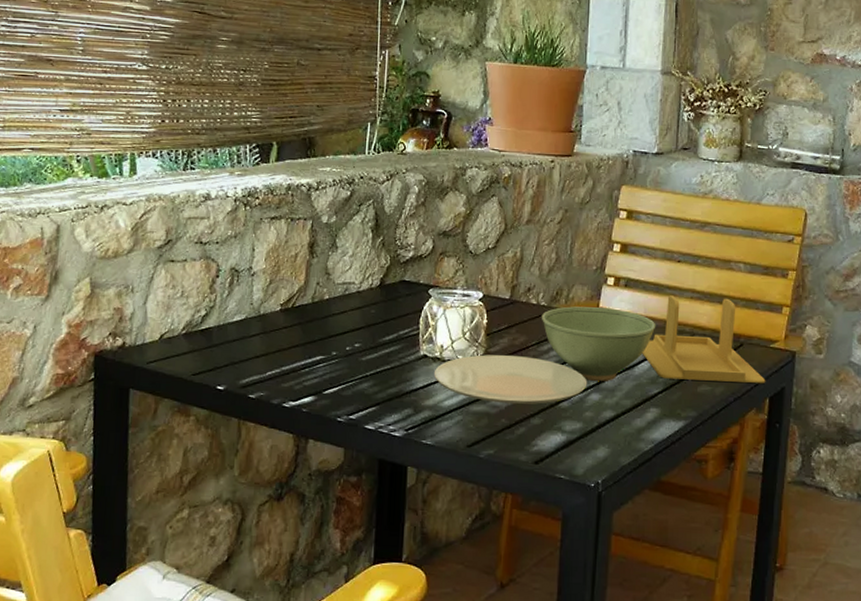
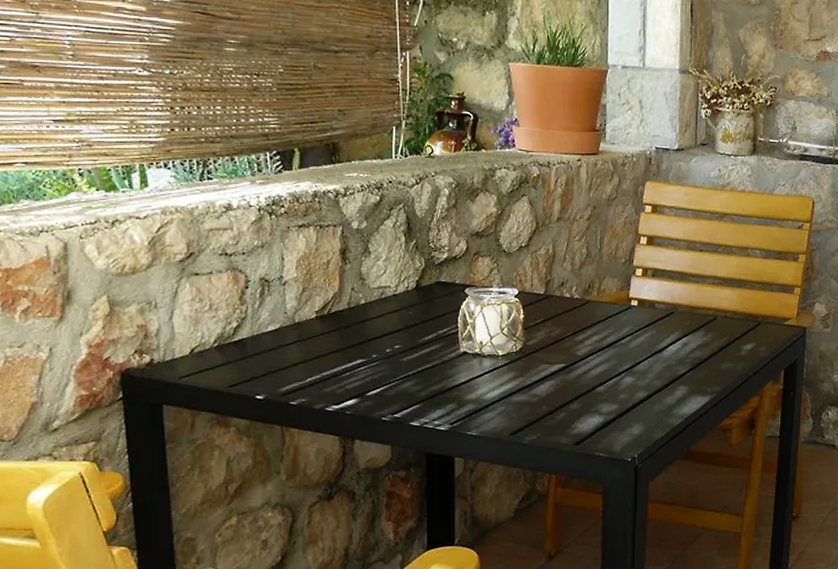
plate: present [433,354,588,404] -> none [474,347,621,392]
bowl: present [542,306,656,381] -> none [576,297,682,365]
napkin holder: present [641,295,766,384] -> none [670,282,781,359]

